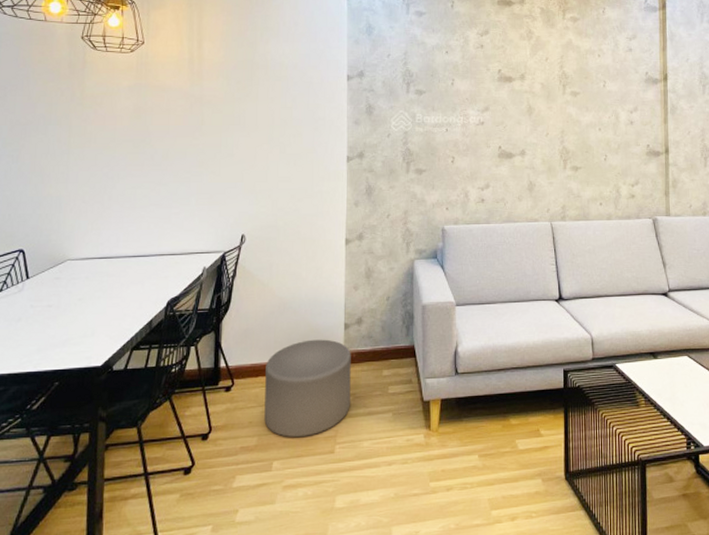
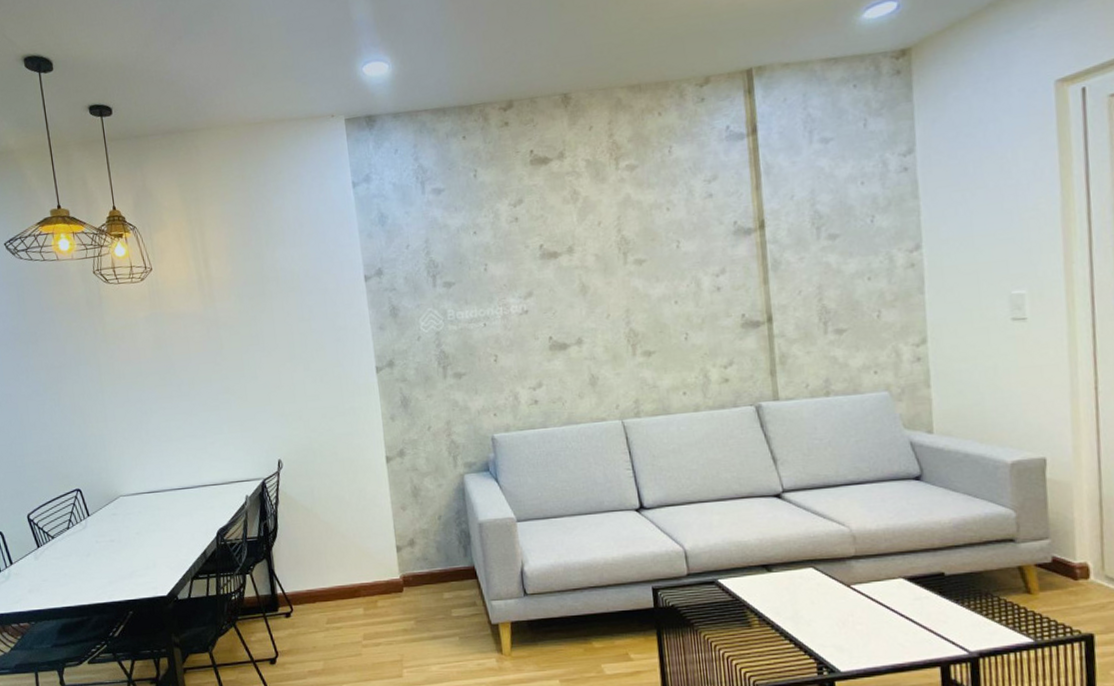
pouf: present [264,339,351,438] -> none [321,563,413,662]

